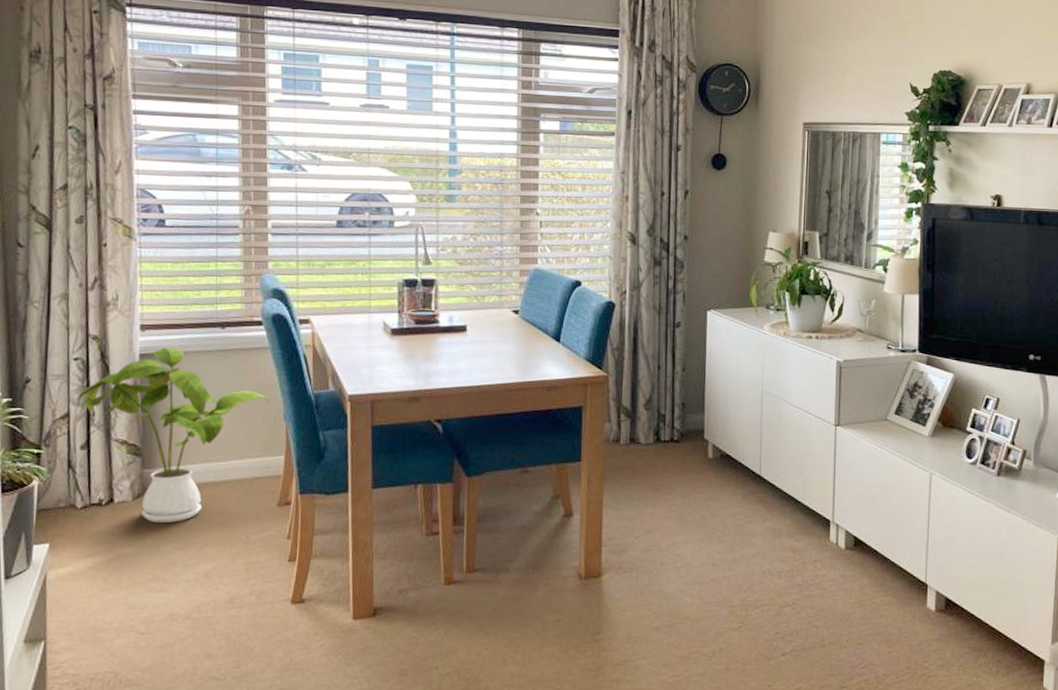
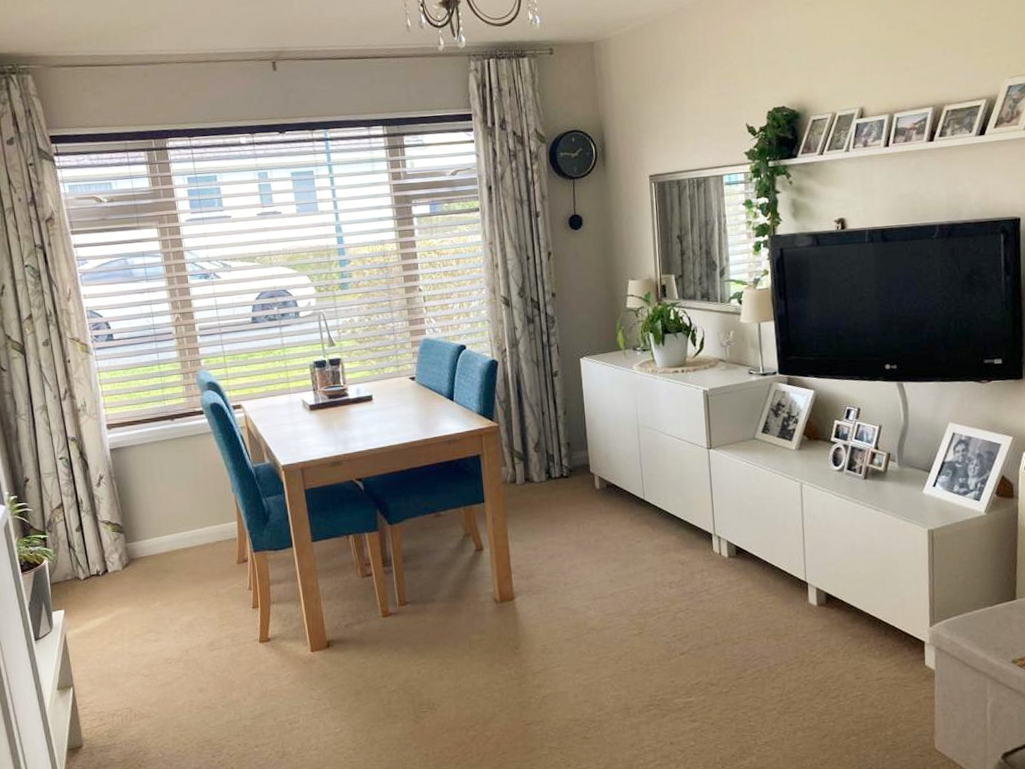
house plant: present [77,347,272,522] -> none [67,441,220,586]

